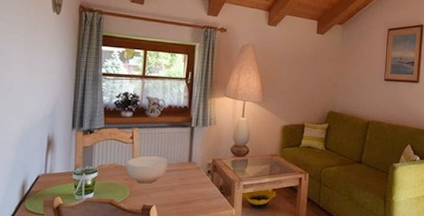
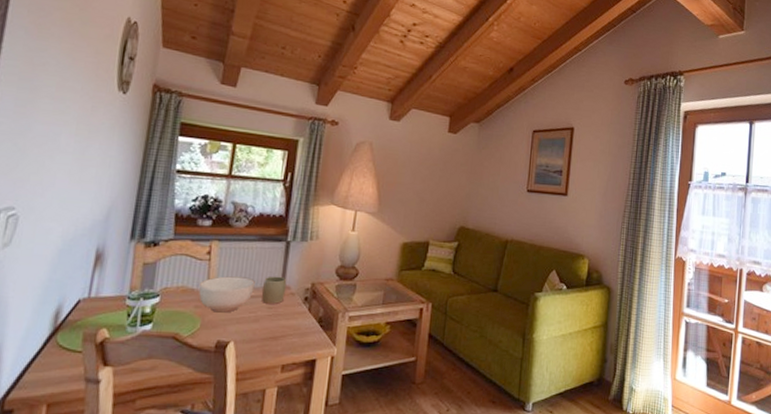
mug: none [174,154,193,176] -> present [261,276,287,304]

